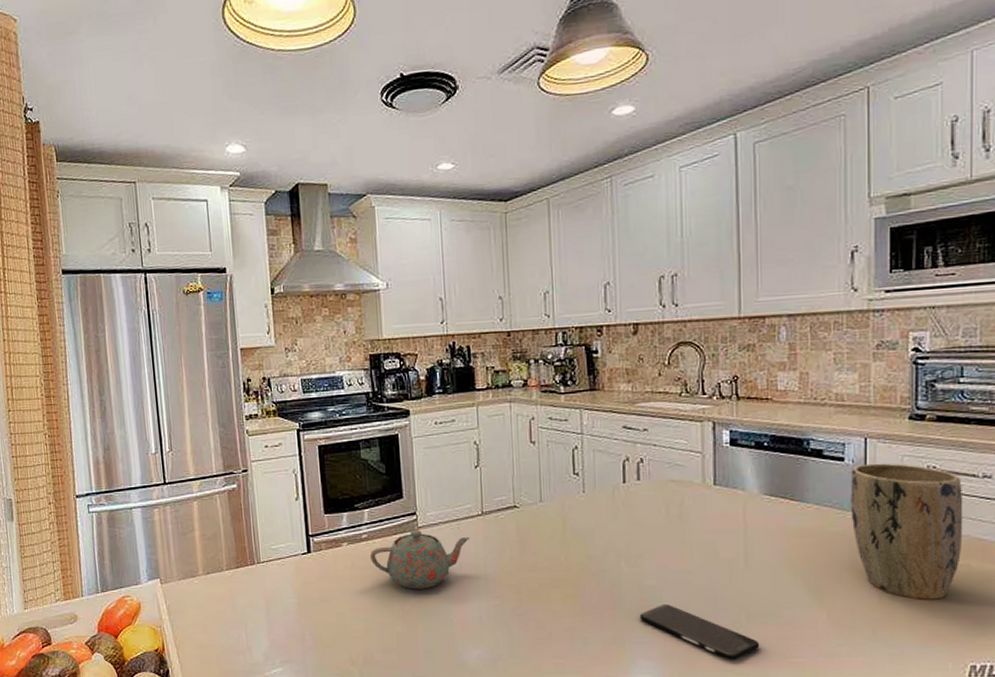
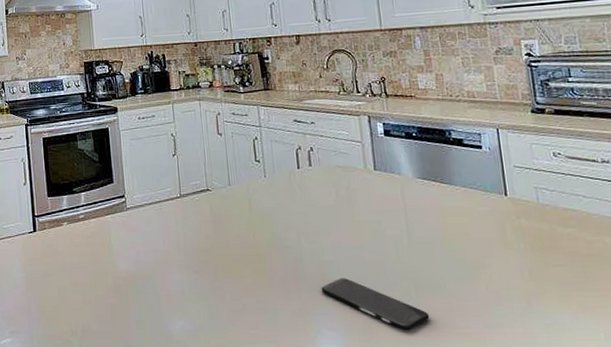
teapot: present [369,530,471,589] -> none [86,211,172,265]
plant pot: present [850,463,963,600] -> none [489,150,595,273]

